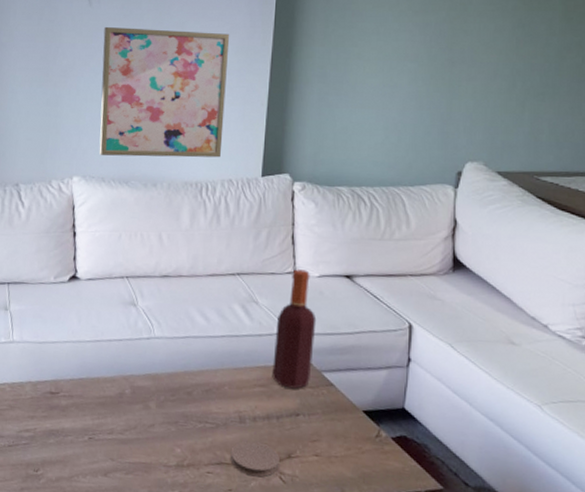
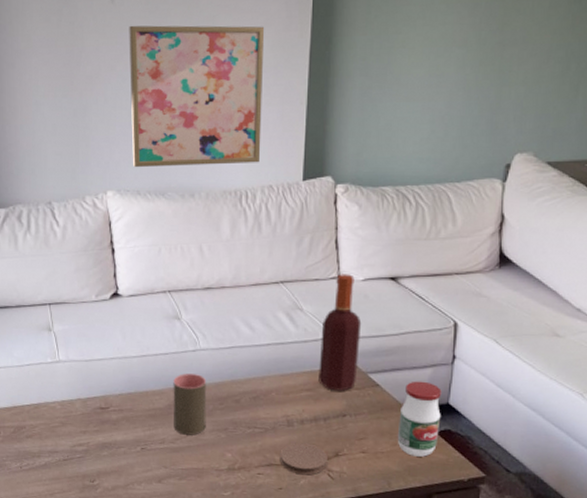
cup: none [123,361,160,427] -> present [173,374,207,435]
jar: none [351,382,397,464] -> present [397,381,442,457]

